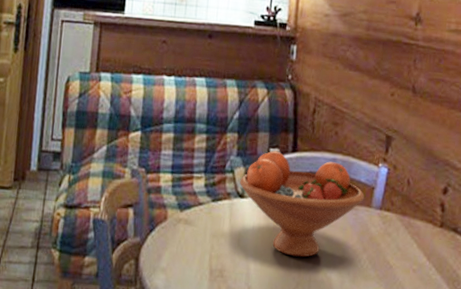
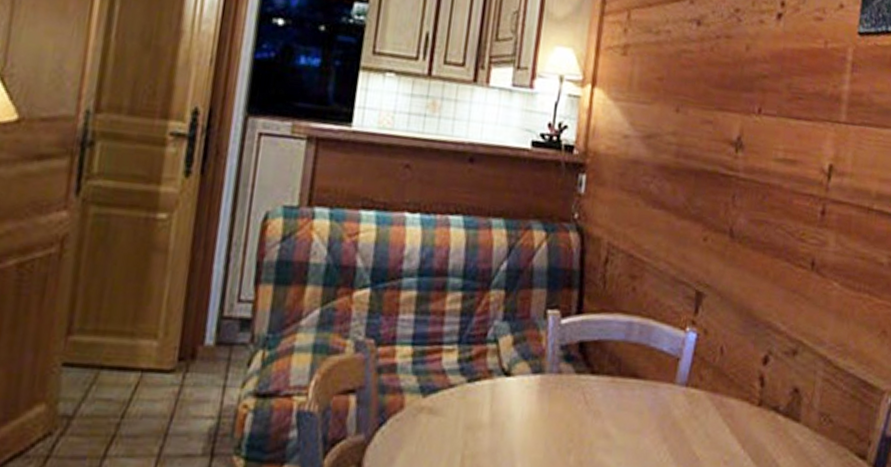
fruit bowl: present [240,150,364,257] -> none [505,312,667,452]

